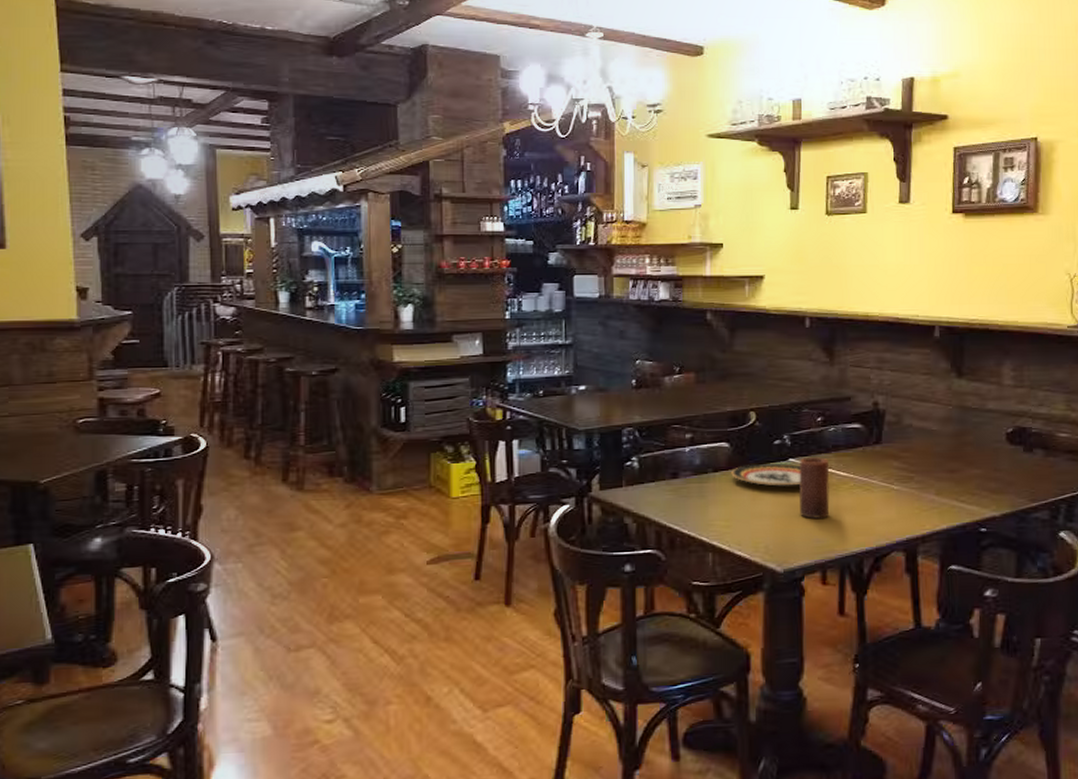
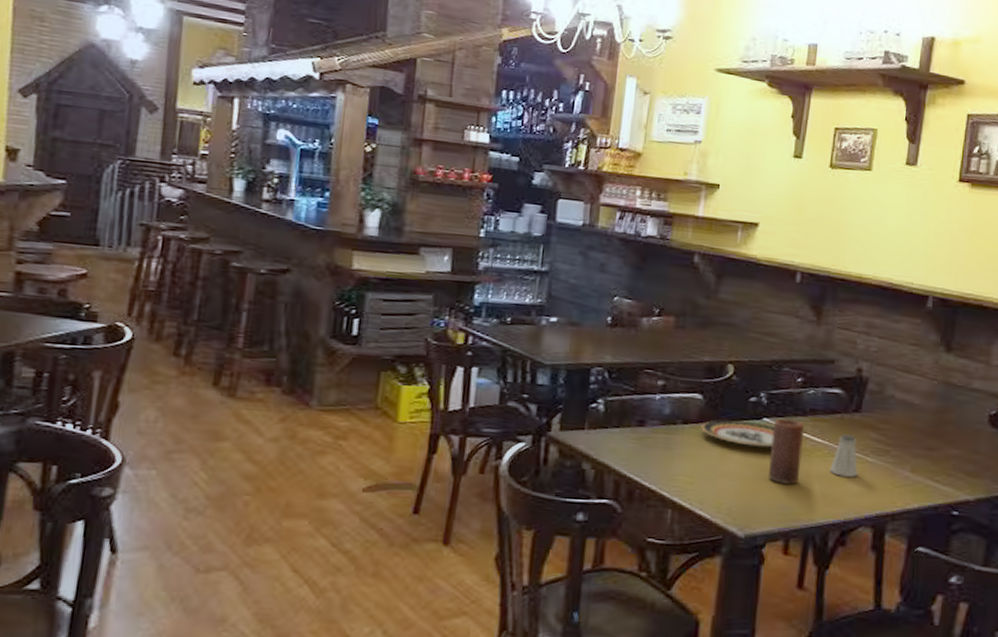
saltshaker: none [858,466,886,507] -> present [830,435,859,479]

